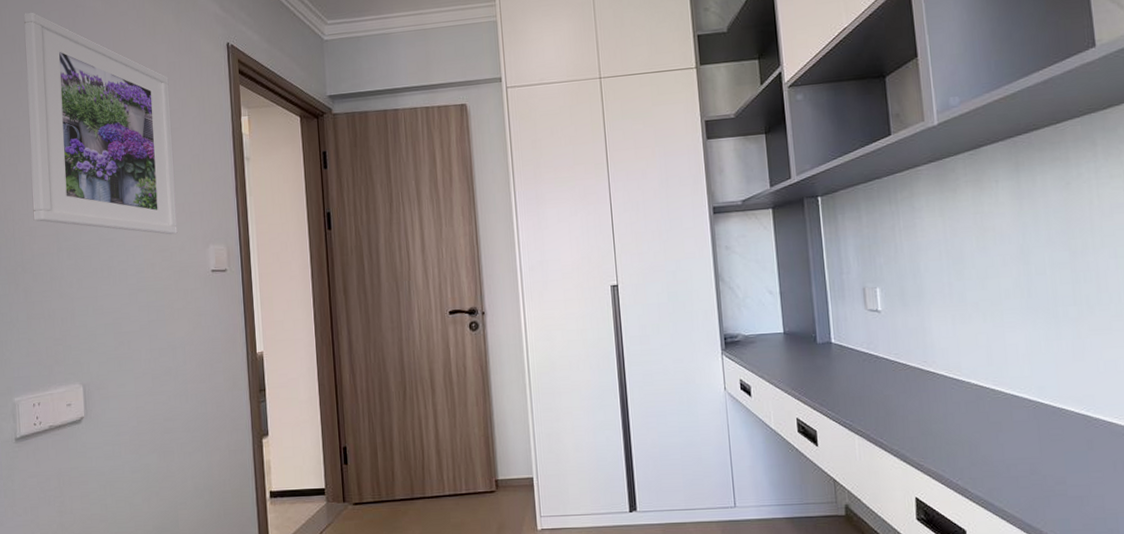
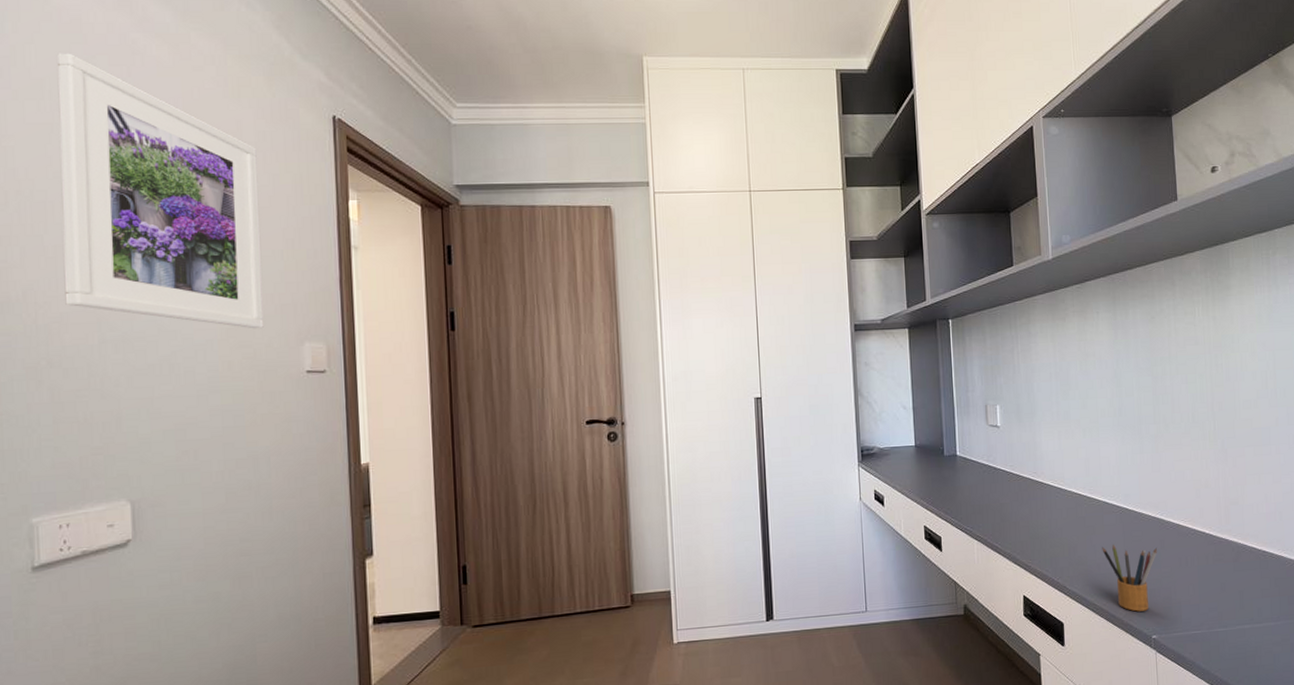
pencil box: none [1011,444,1084,522] -> present [1102,544,1157,612]

